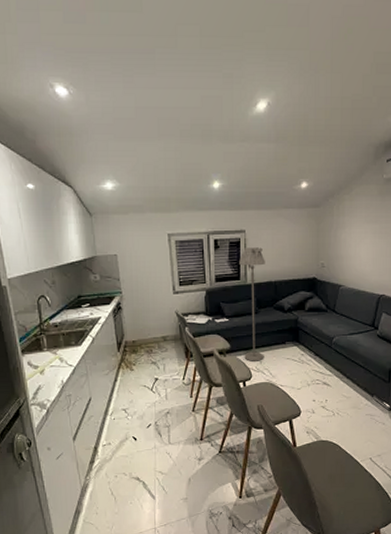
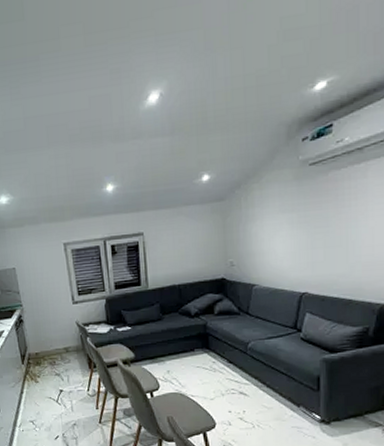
floor lamp: present [239,247,265,362] -> none [139,250,172,371]

